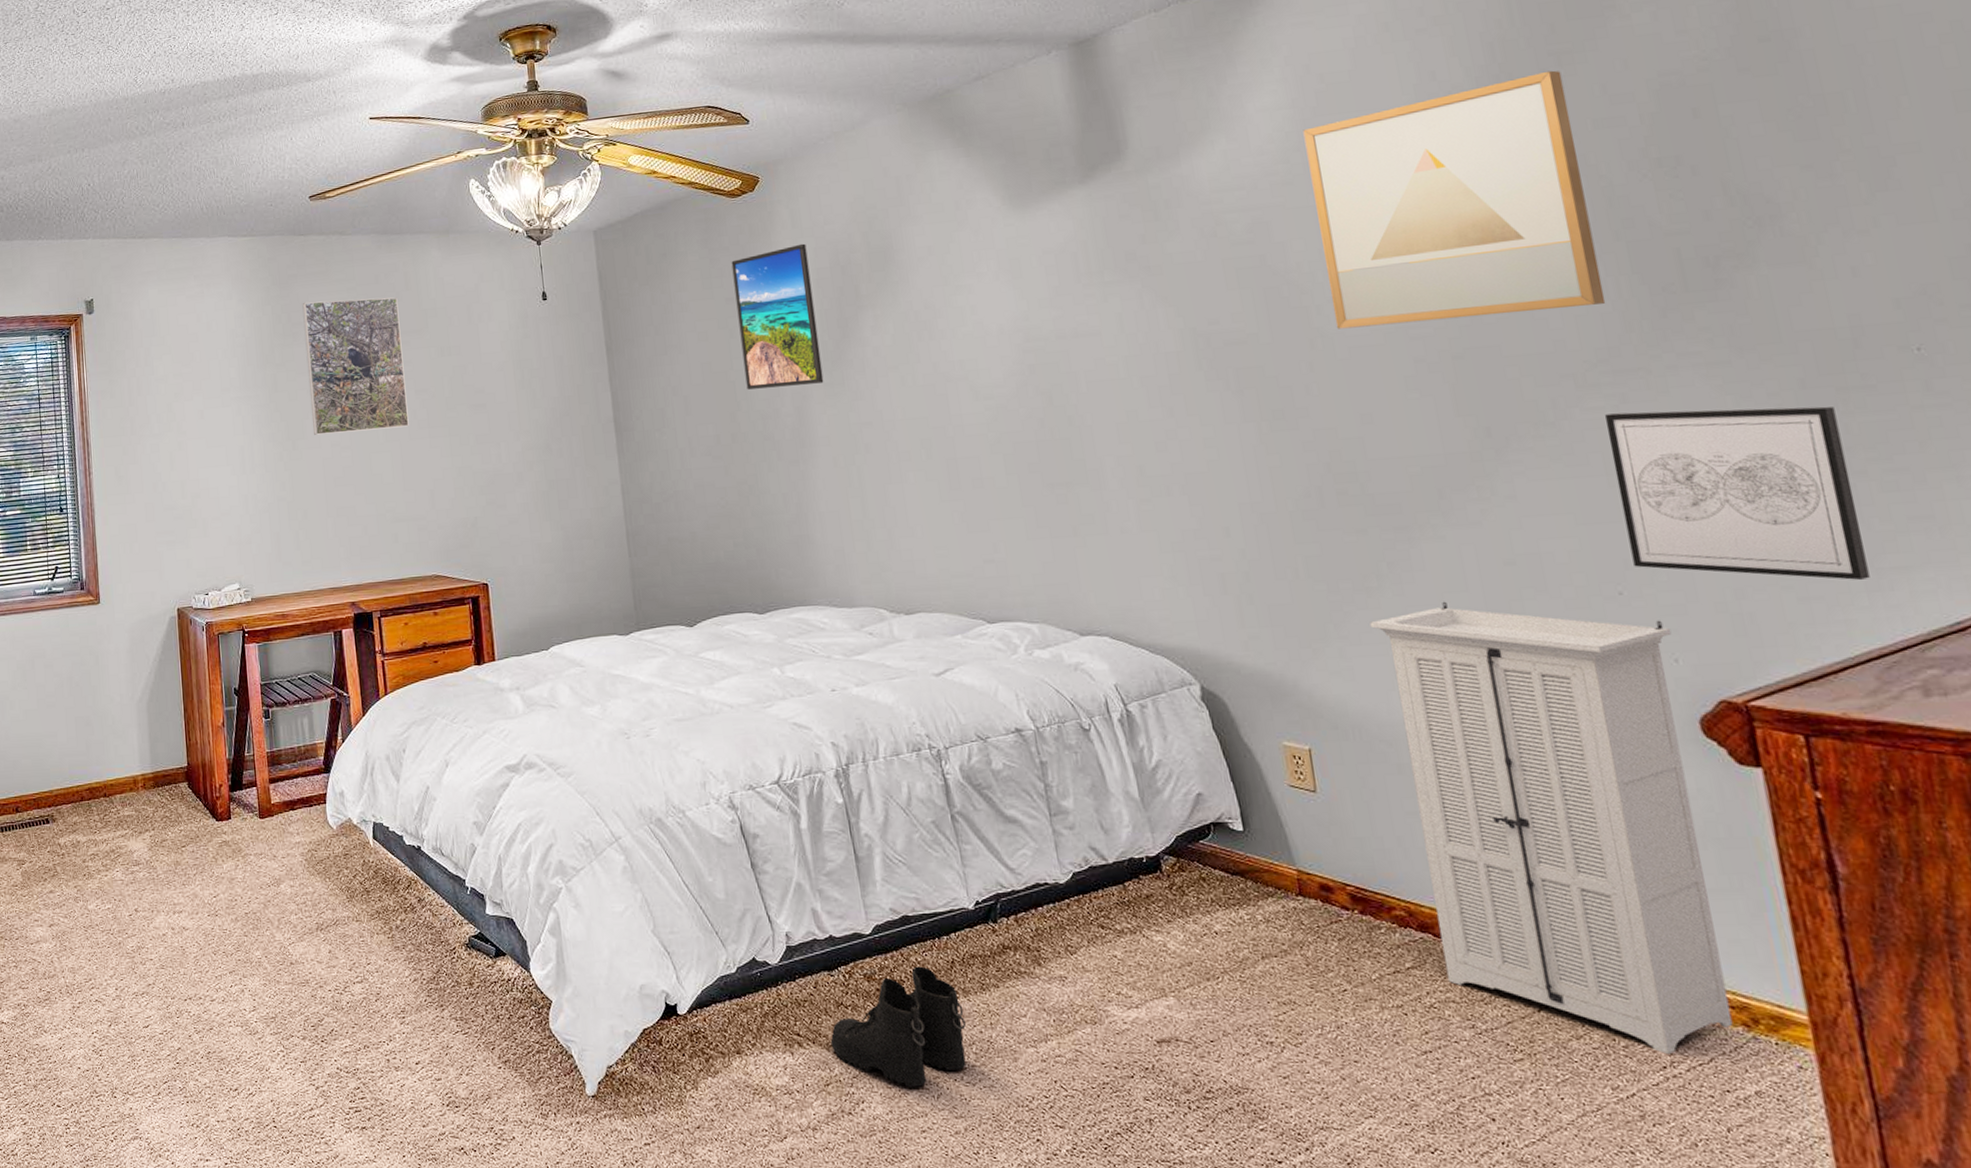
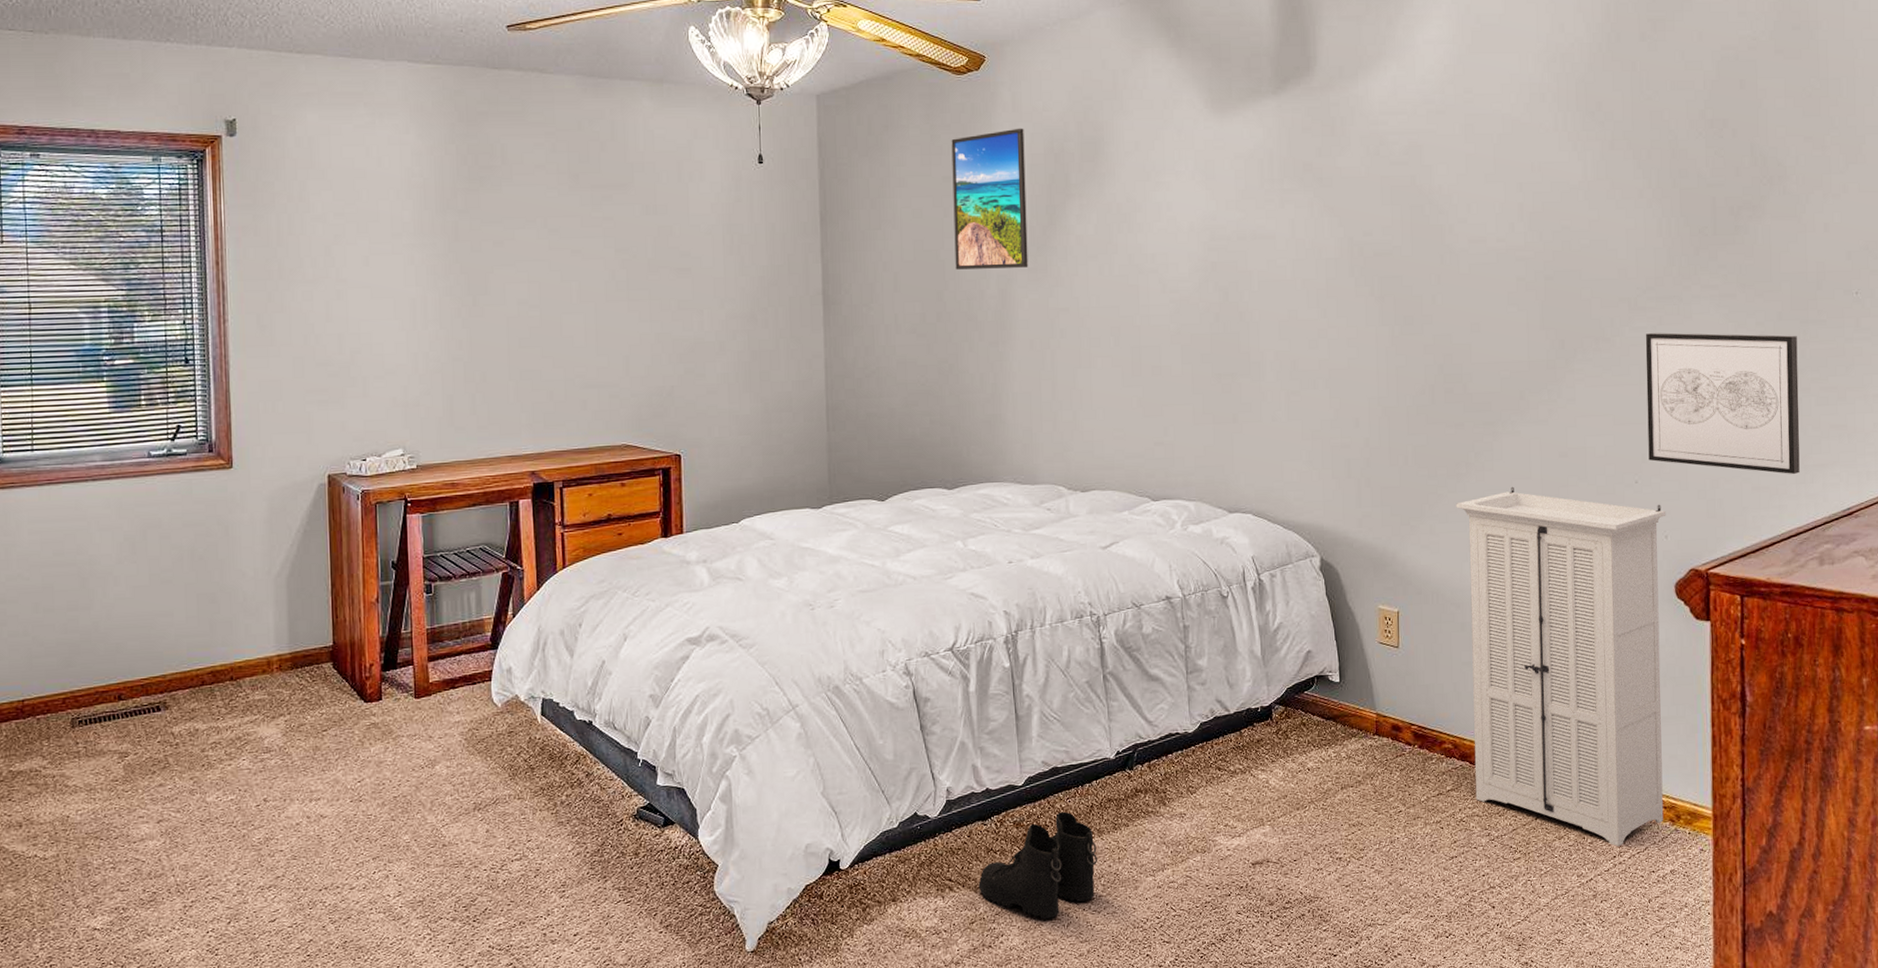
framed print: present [302,297,409,435] -> none [492,143,606,291]
wall art: present [1303,70,1606,329] -> none [1458,34,1659,247]

